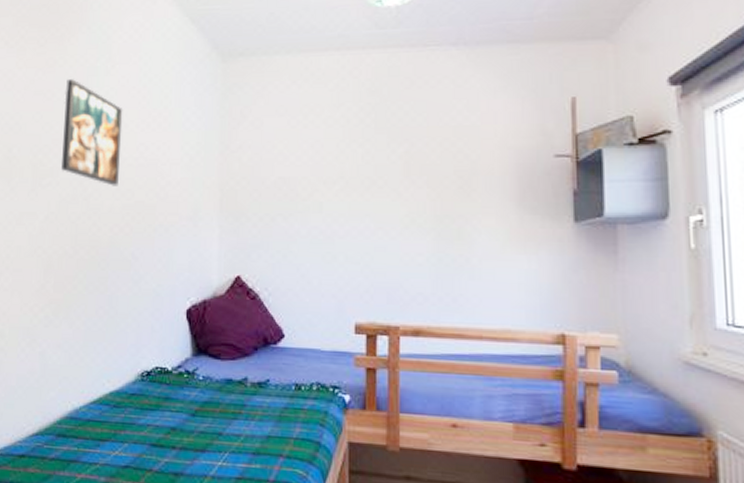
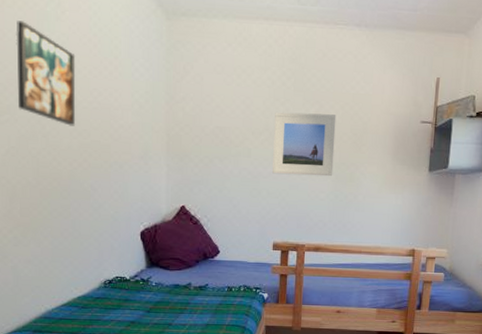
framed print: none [351,154,433,234] -> present [272,112,337,177]

